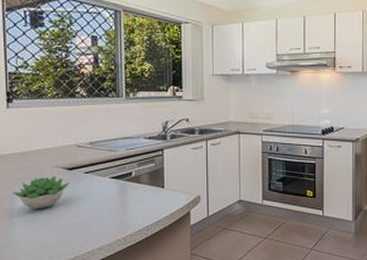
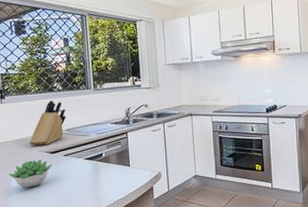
knife block: none [41,108,90,160] -> present [29,100,67,146]

